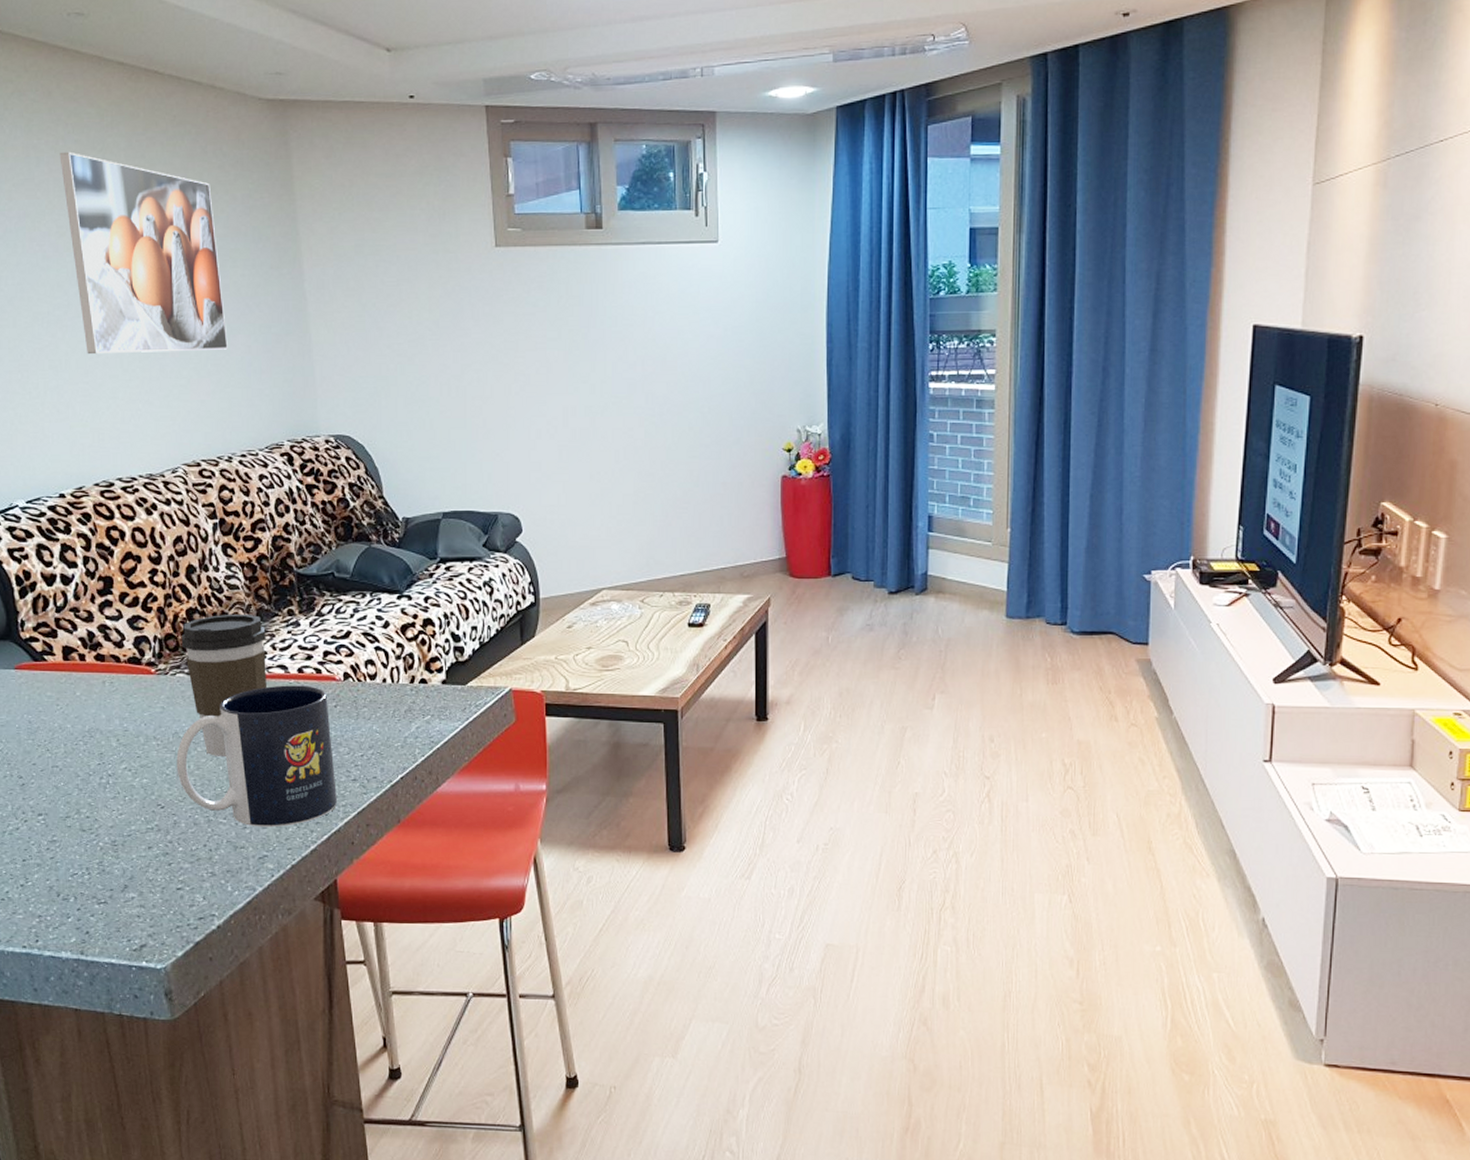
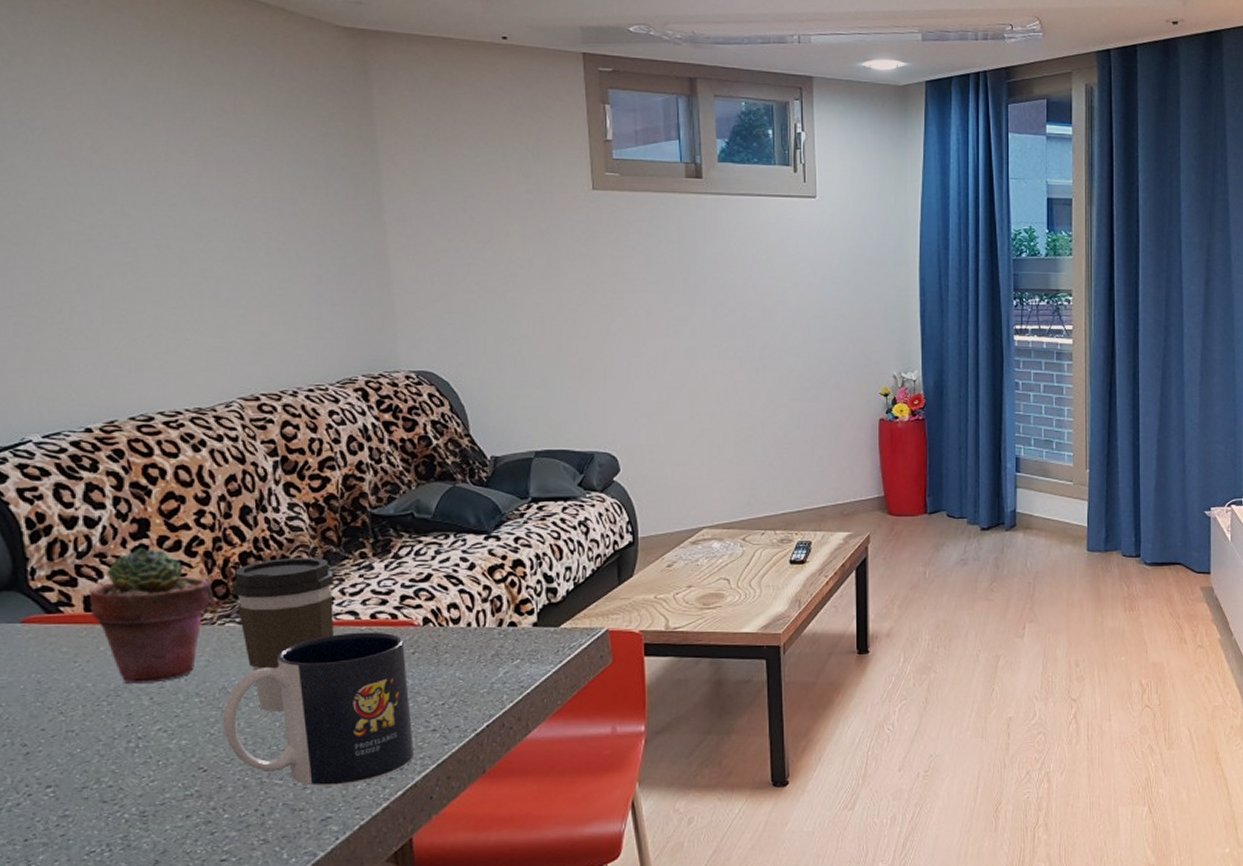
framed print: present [59,151,228,355] -> none [97,62,295,280]
potted succulent: none [67,604,164,727] -> present [90,548,210,685]

